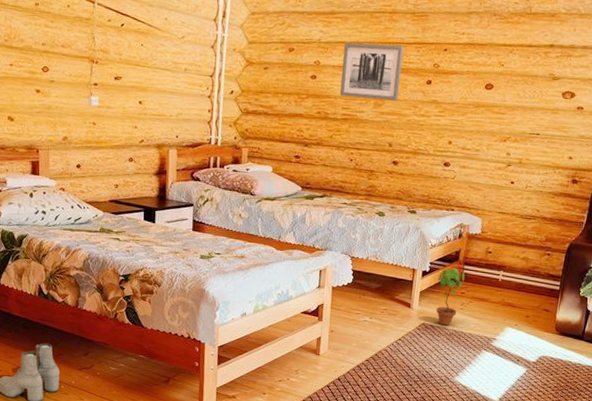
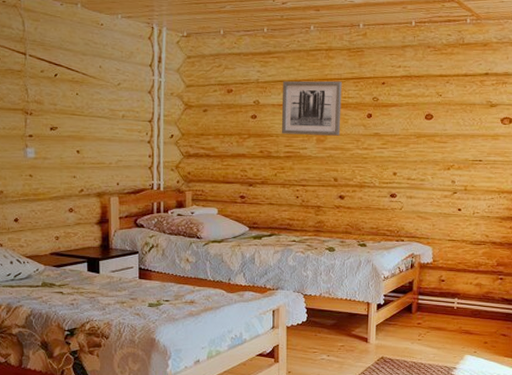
potted plant: present [436,268,465,326] -> none [394,299,420,358]

